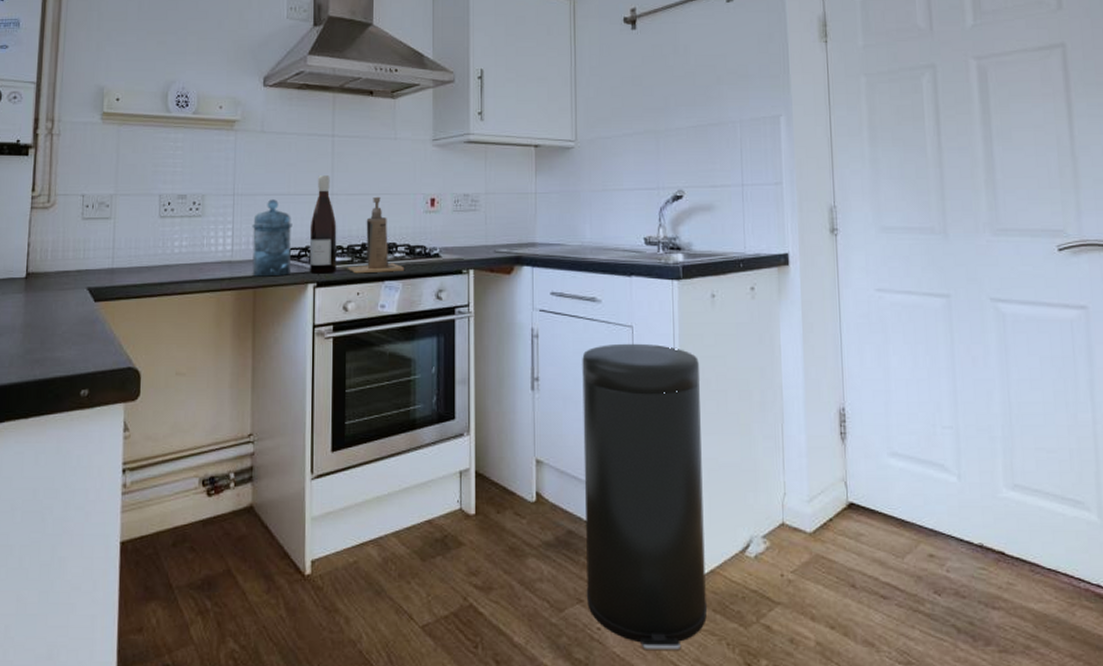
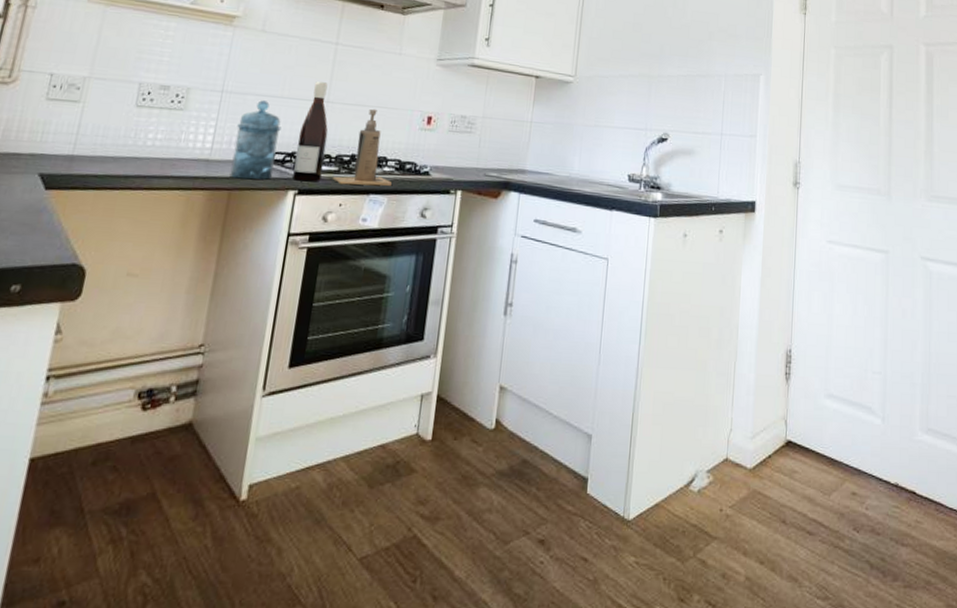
pedal bin: present [582,343,708,651] -> none [533,275,666,586]

